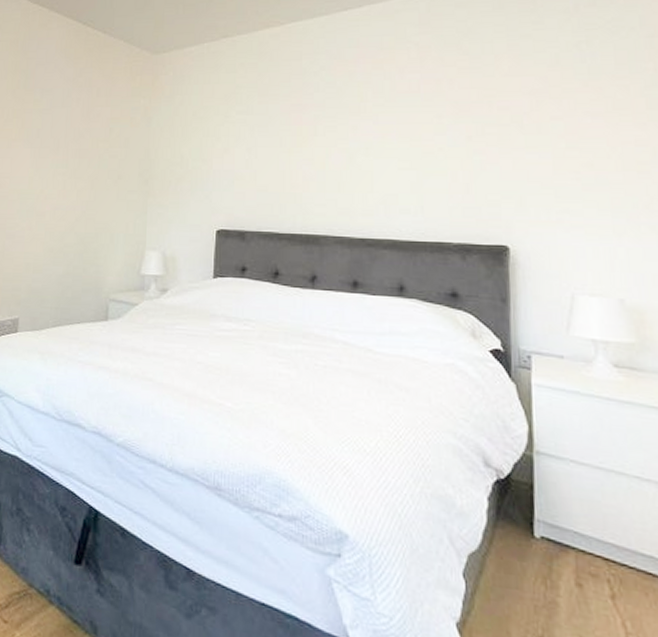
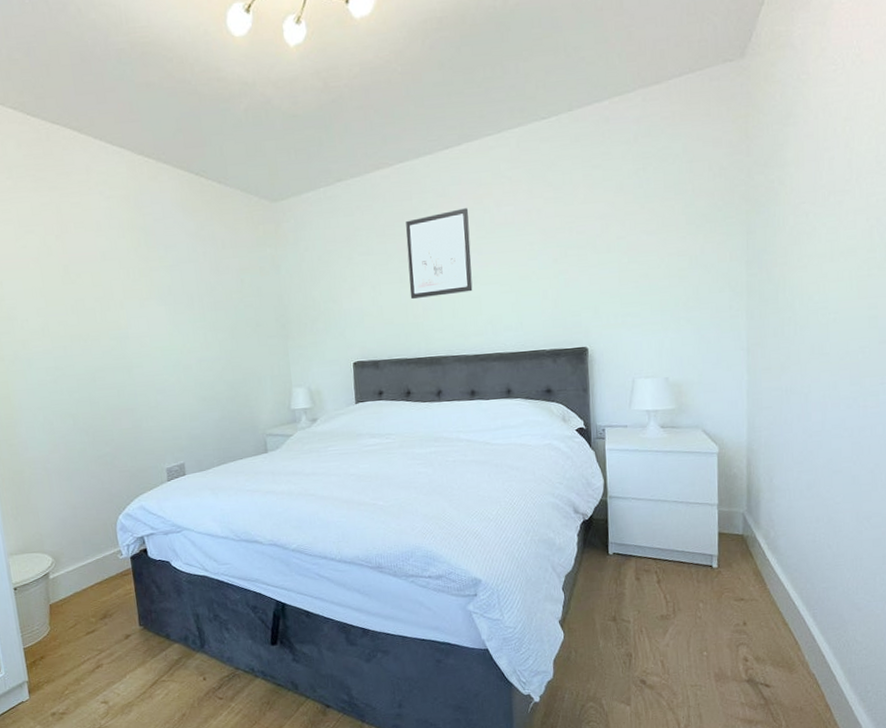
wall art: none [289,72,366,167] -> present [406,208,473,300]

